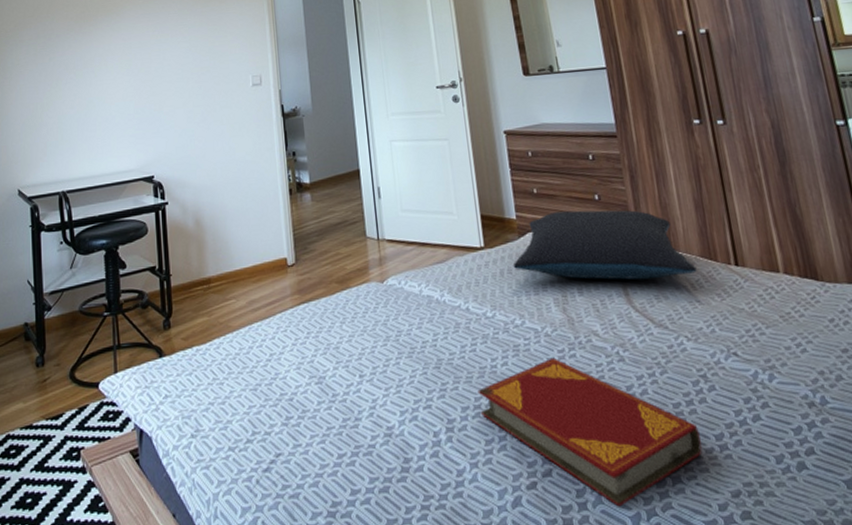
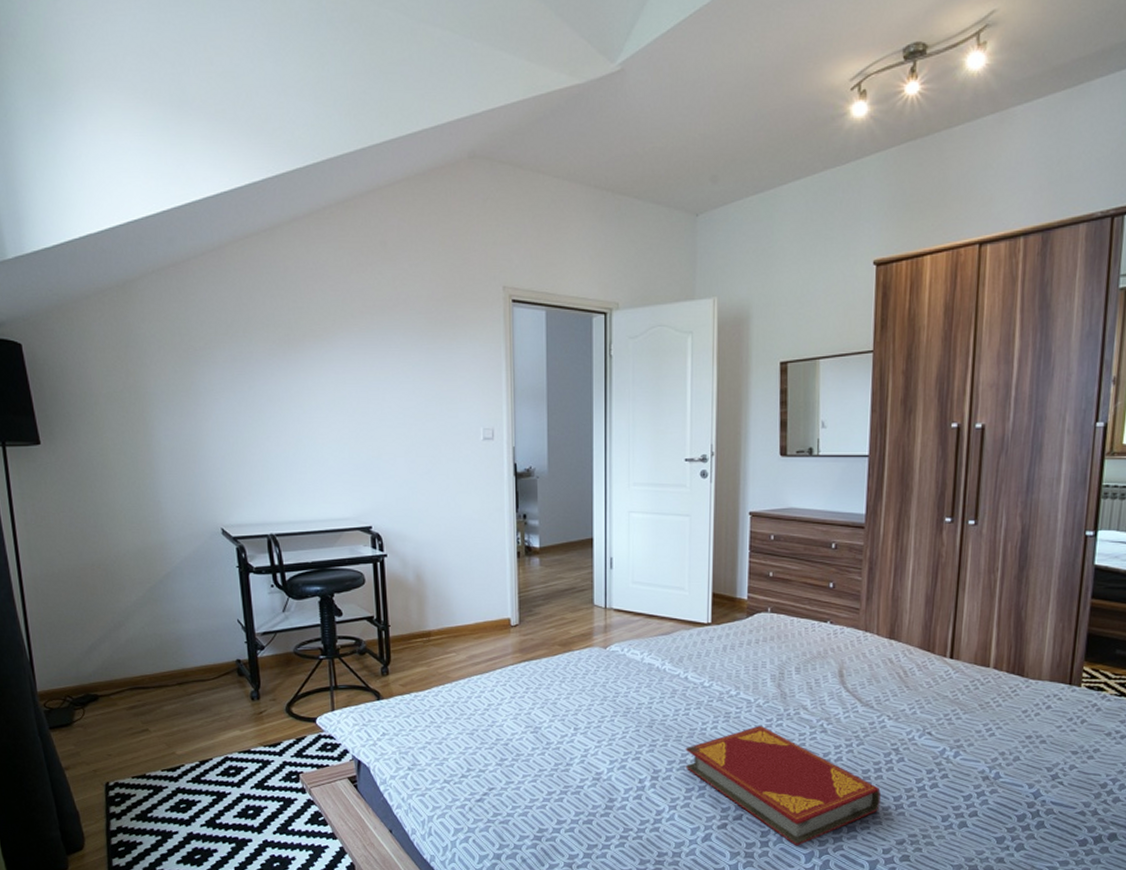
pillow: present [512,210,697,280] -> none [736,596,913,664]

